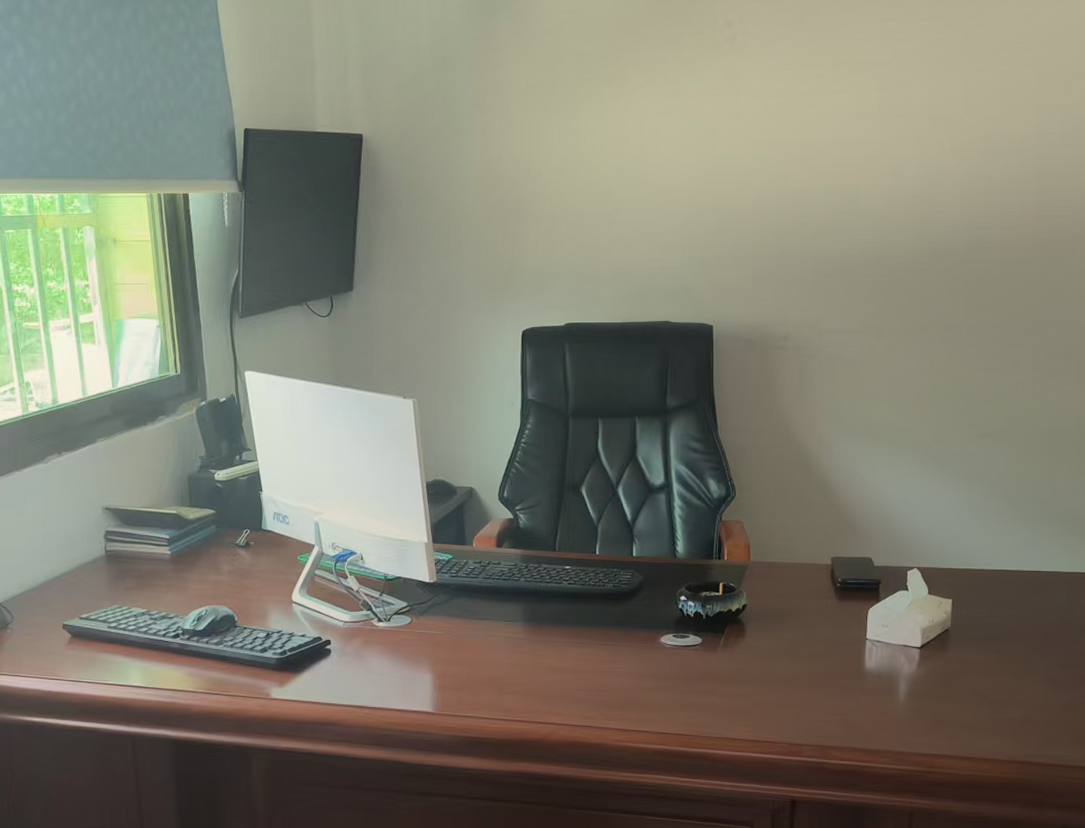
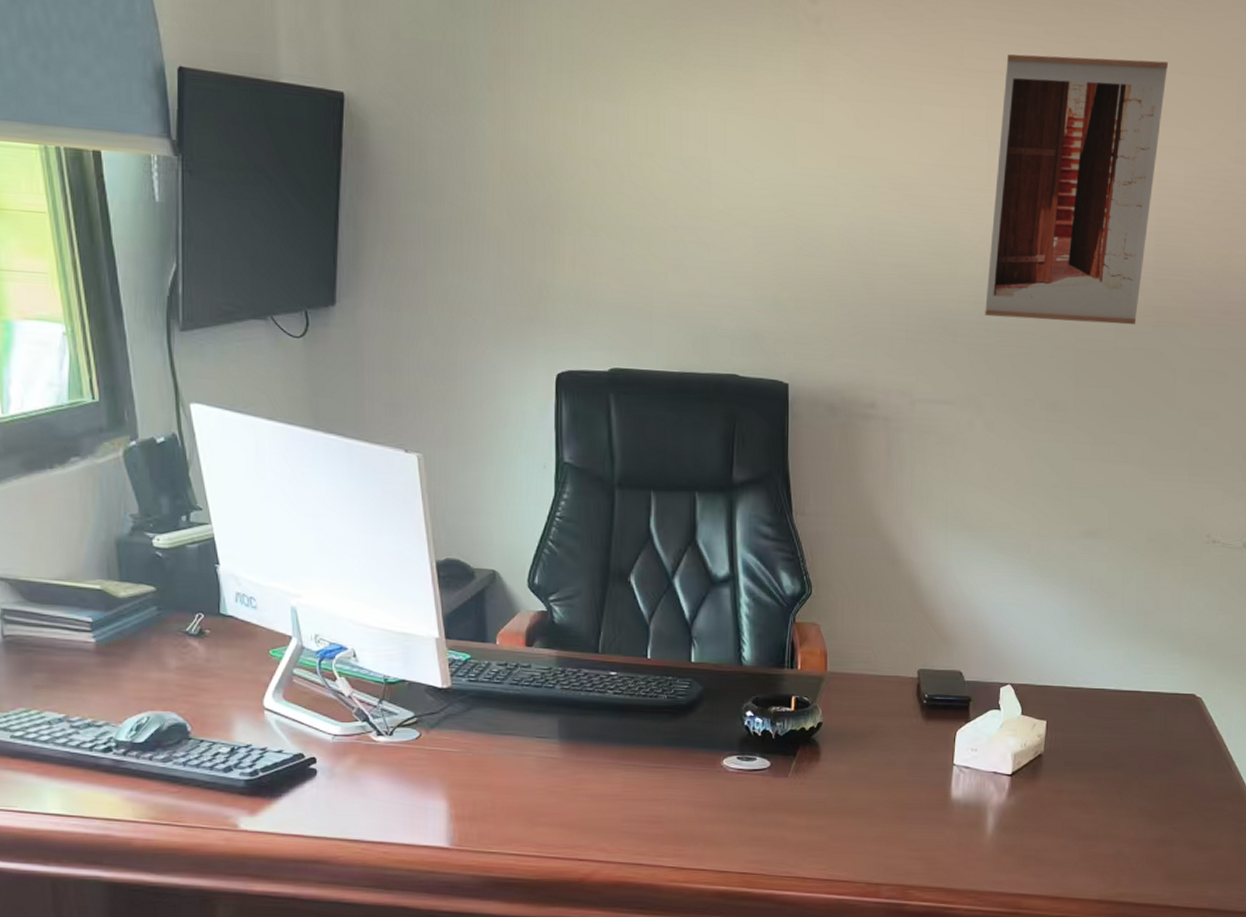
wall art: none [883,37,1042,258] -> present [985,54,1169,325]

